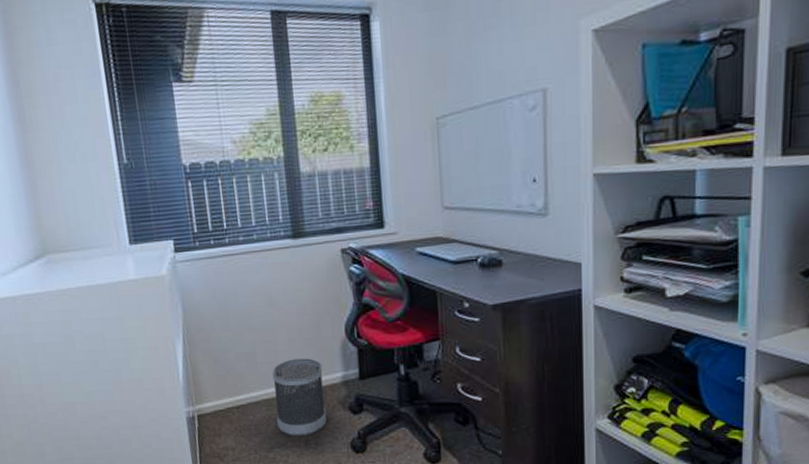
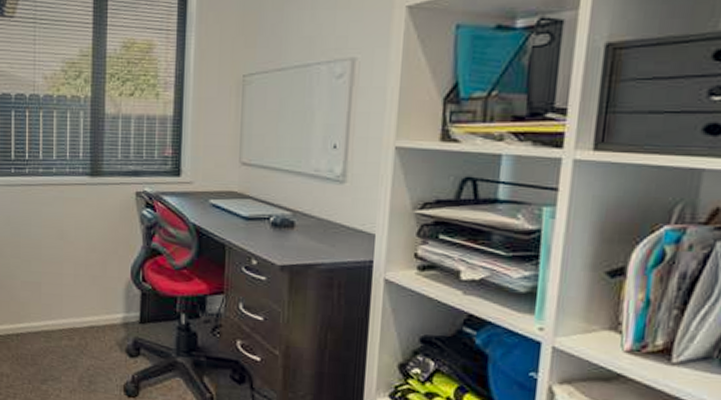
wastebasket: present [272,358,327,437] -> none [54,294,105,373]

